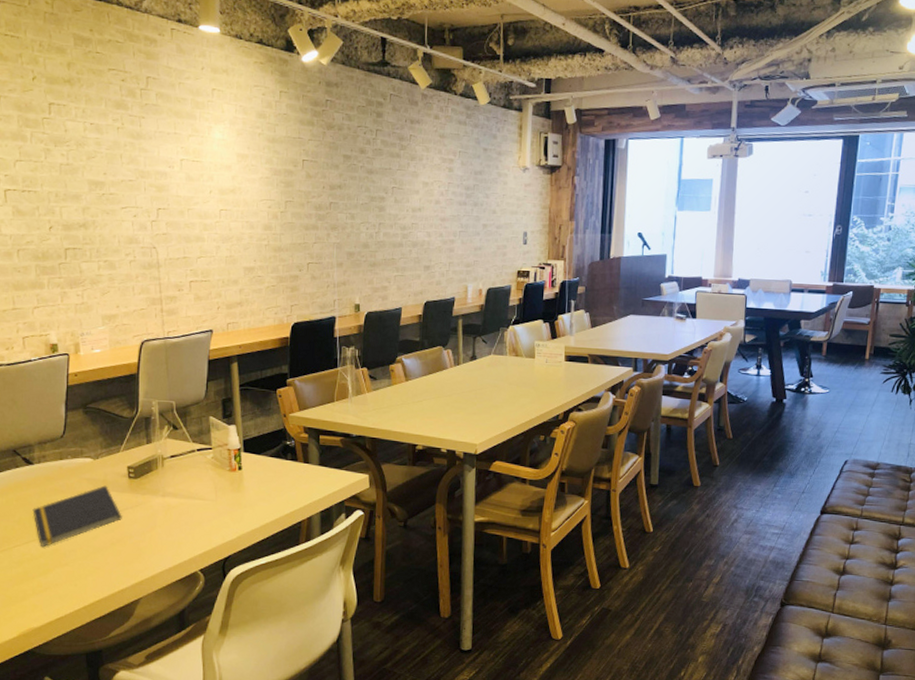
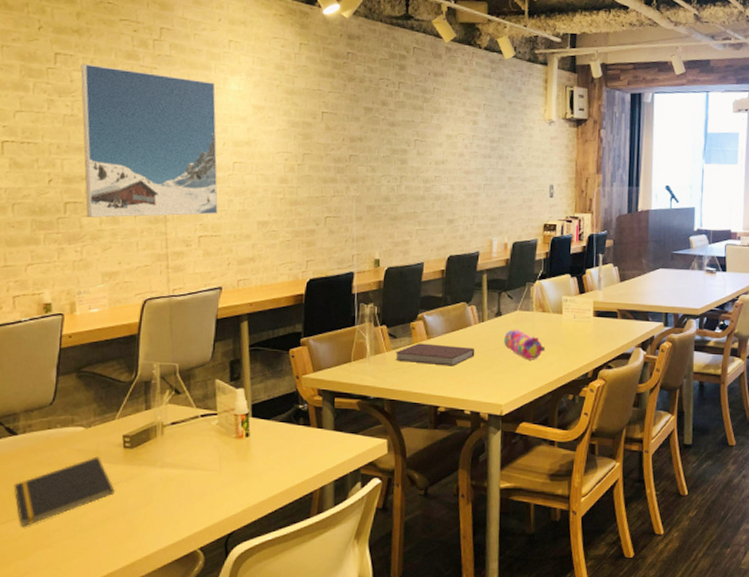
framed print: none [73,113,207,263] -> present [80,63,218,218]
notebook: none [376,385,451,407] -> present [395,343,475,366]
pencil case: none [478,372,519,402] -> present [504,329,546,360]

